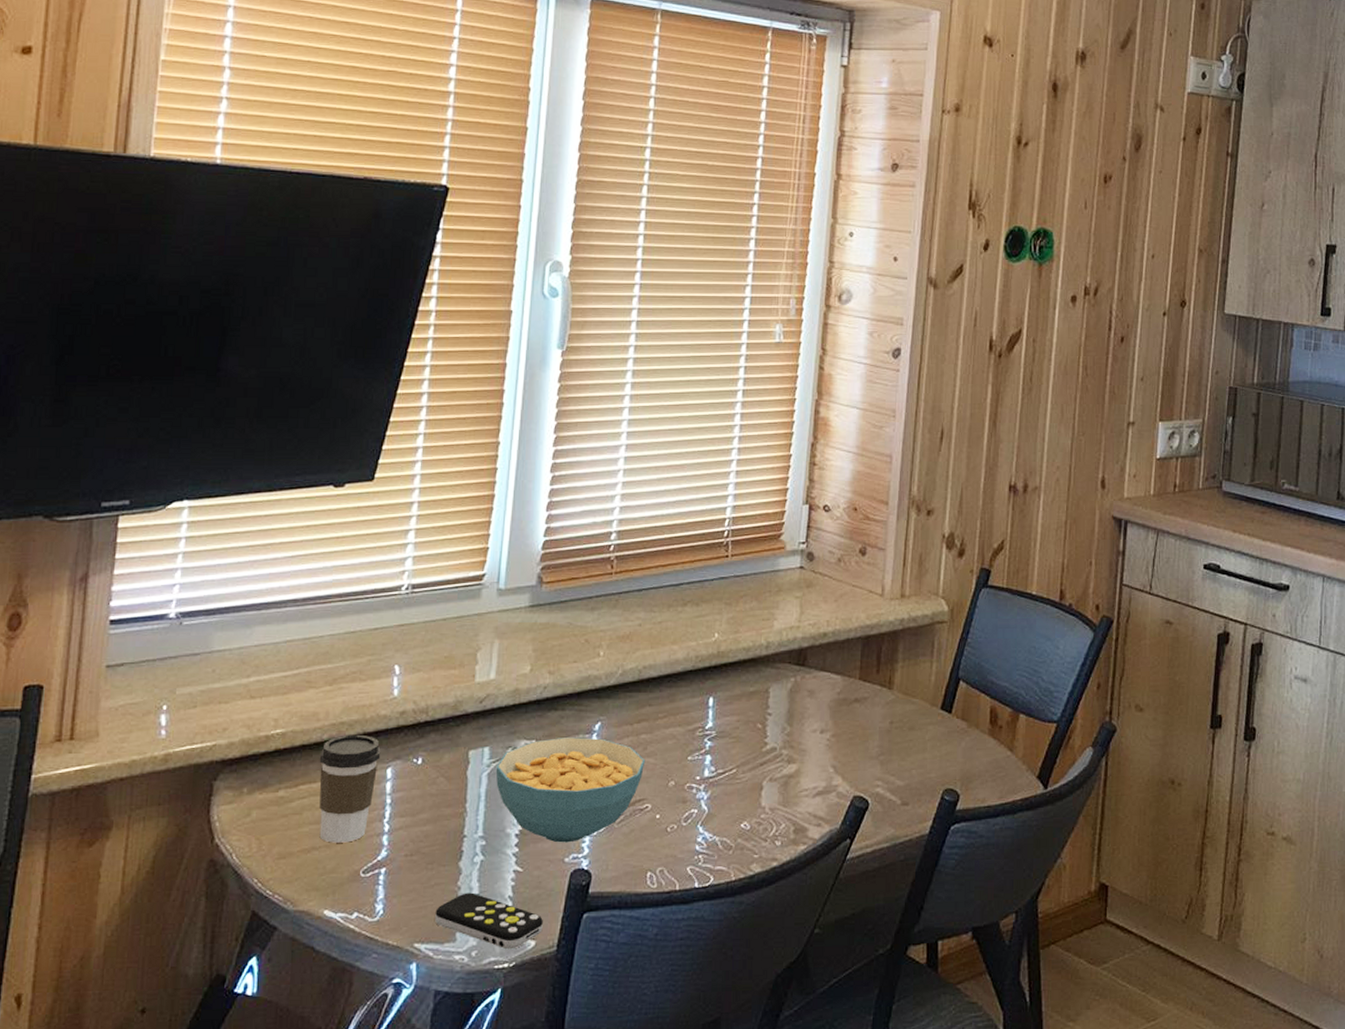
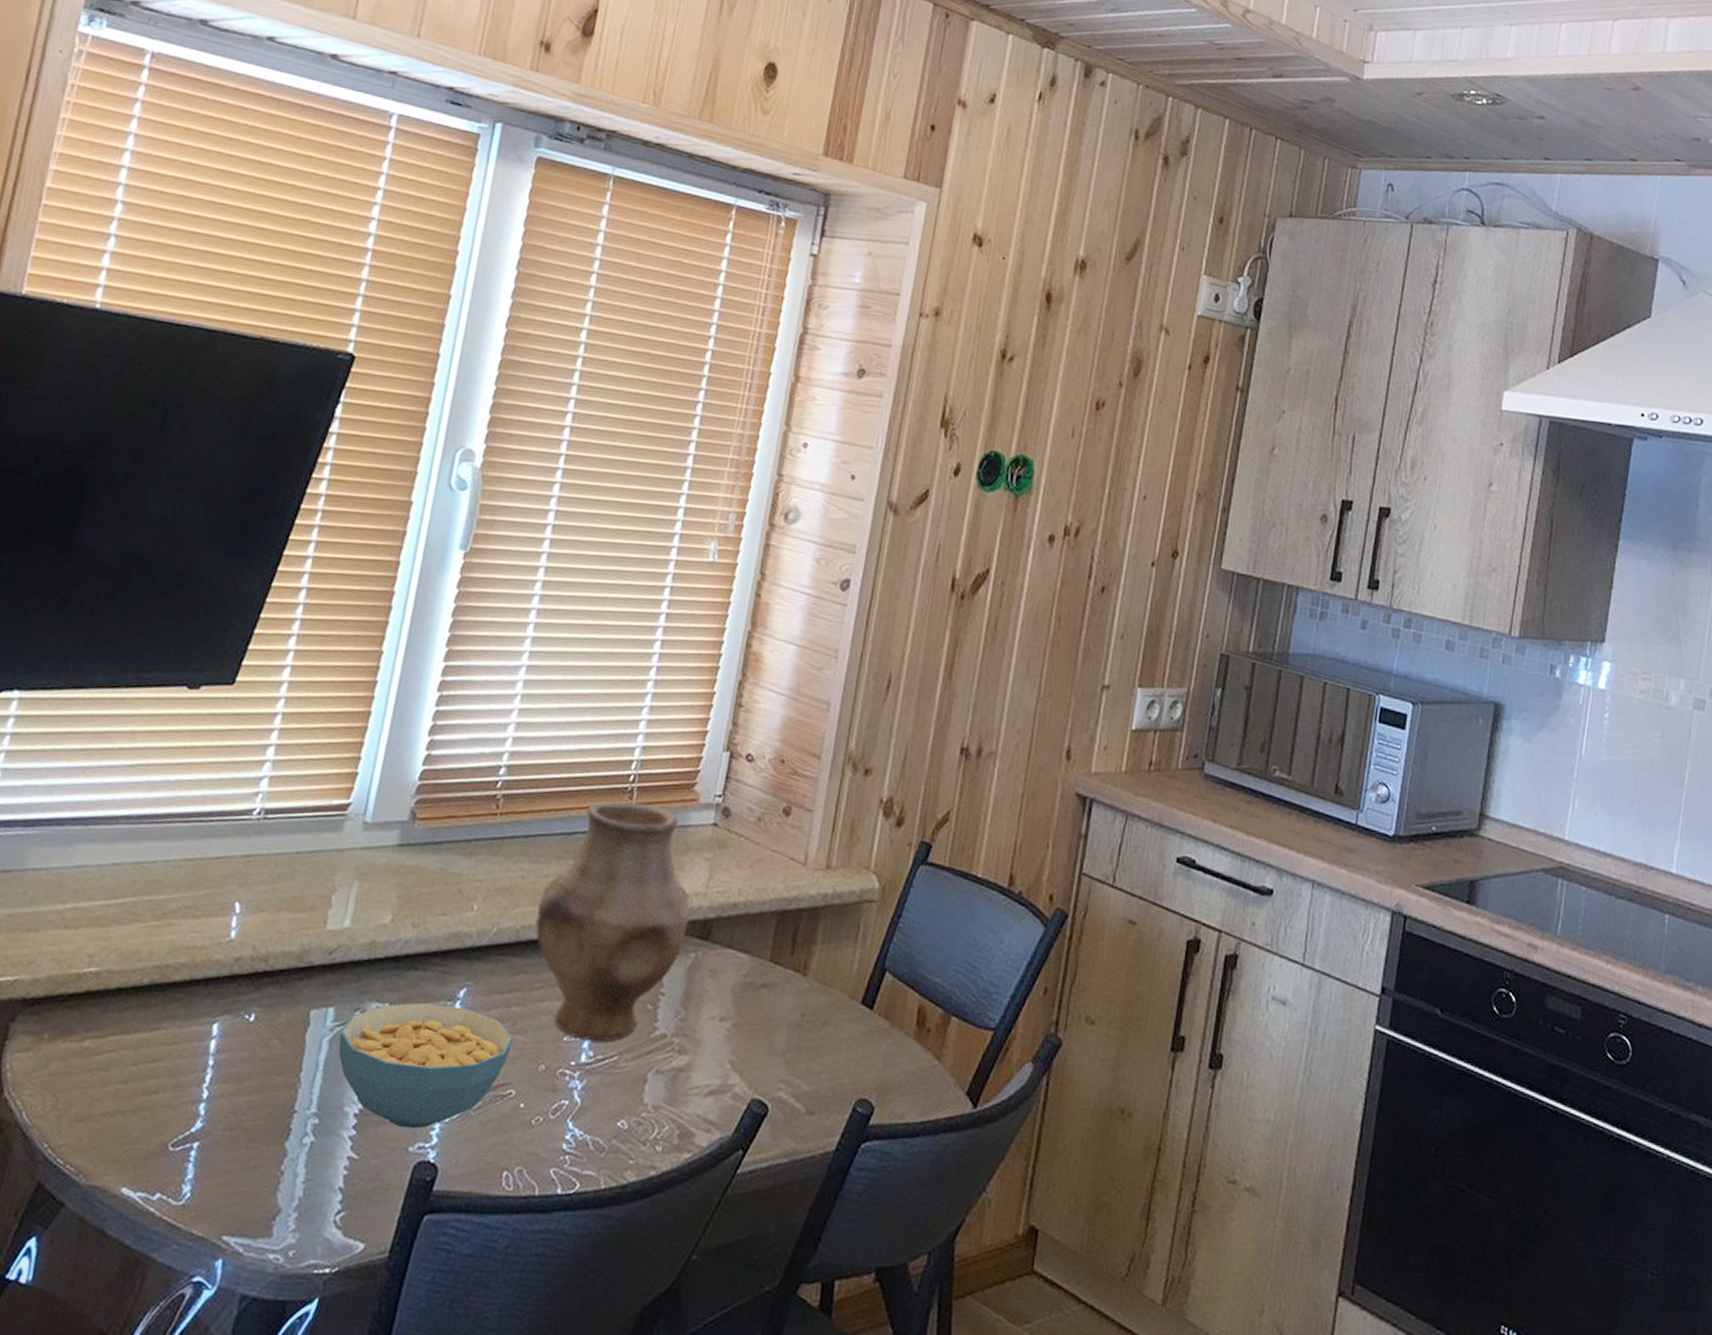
coffee cup: present [319,734,381,843] -> none [126,980,209,1109]
remote control: present [435,892,543,950] -> none [250,1179,376,1252]
vase: none [655,554,787,757] -> present [536,802,691,1041]

